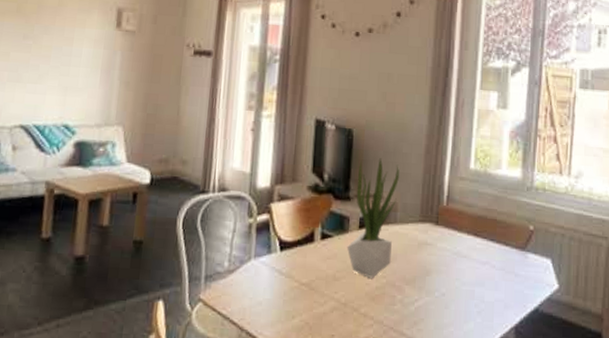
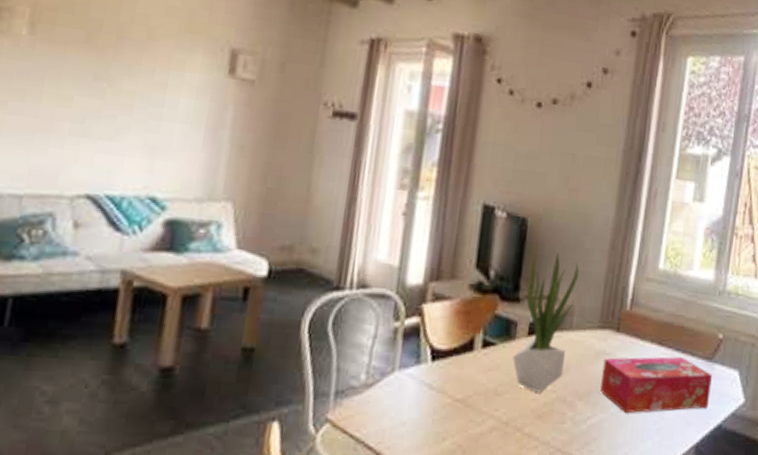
tissue box: none [425,246,526,297] -> present [600,357,712,413]

